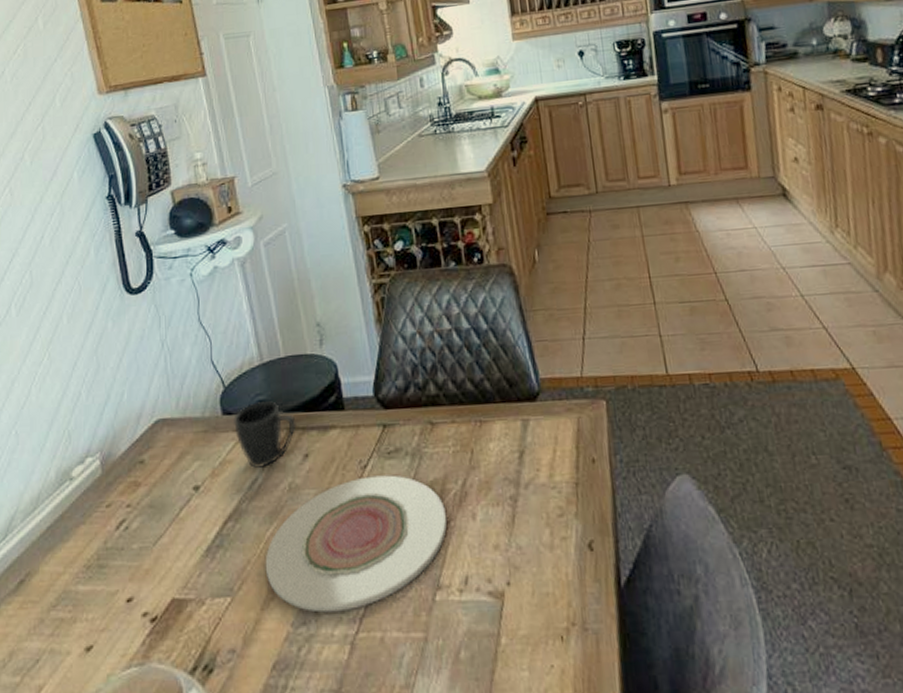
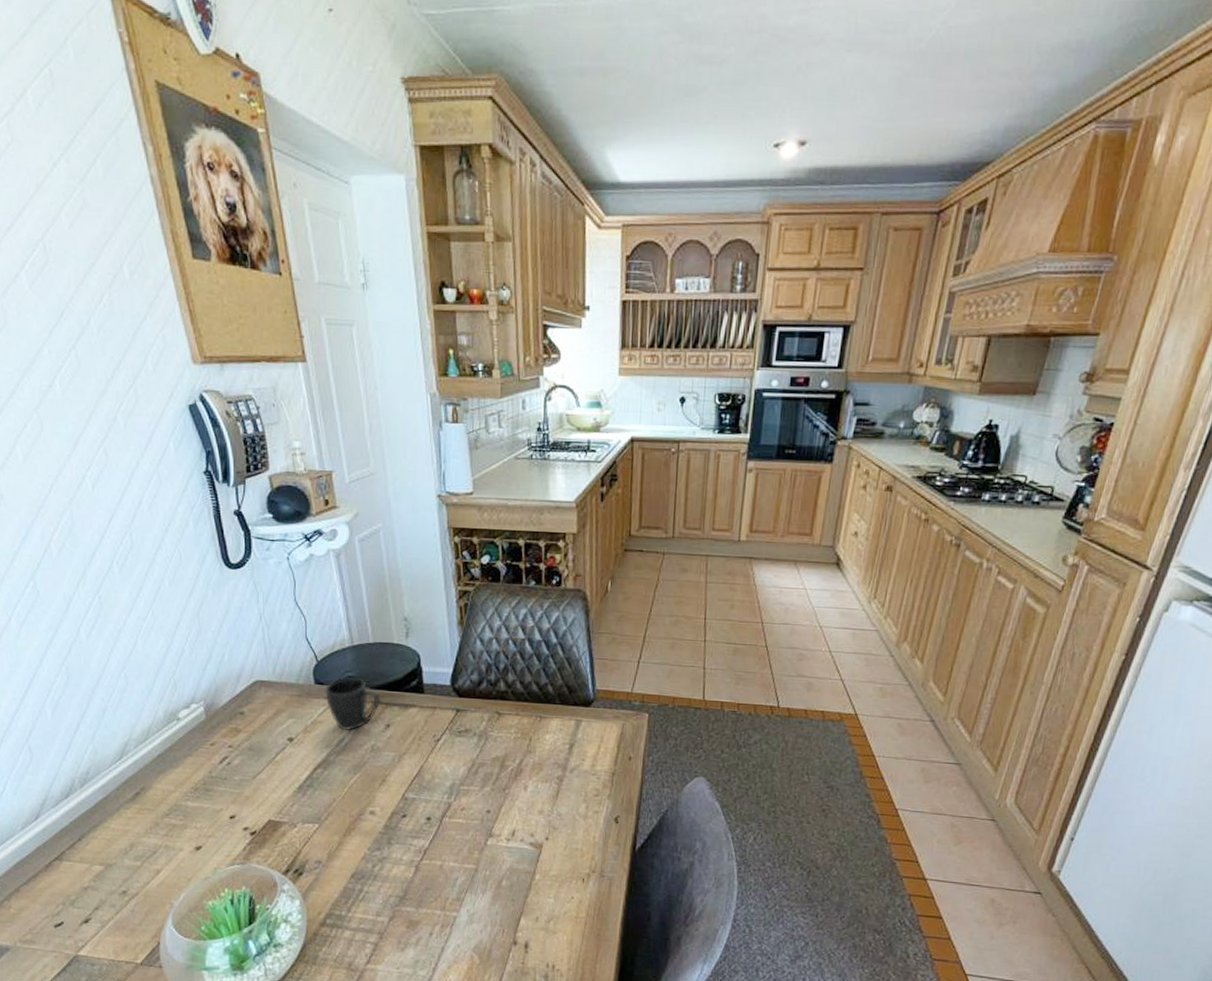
plate: present [265,475,448,613] -> none [348,748,504,844]

